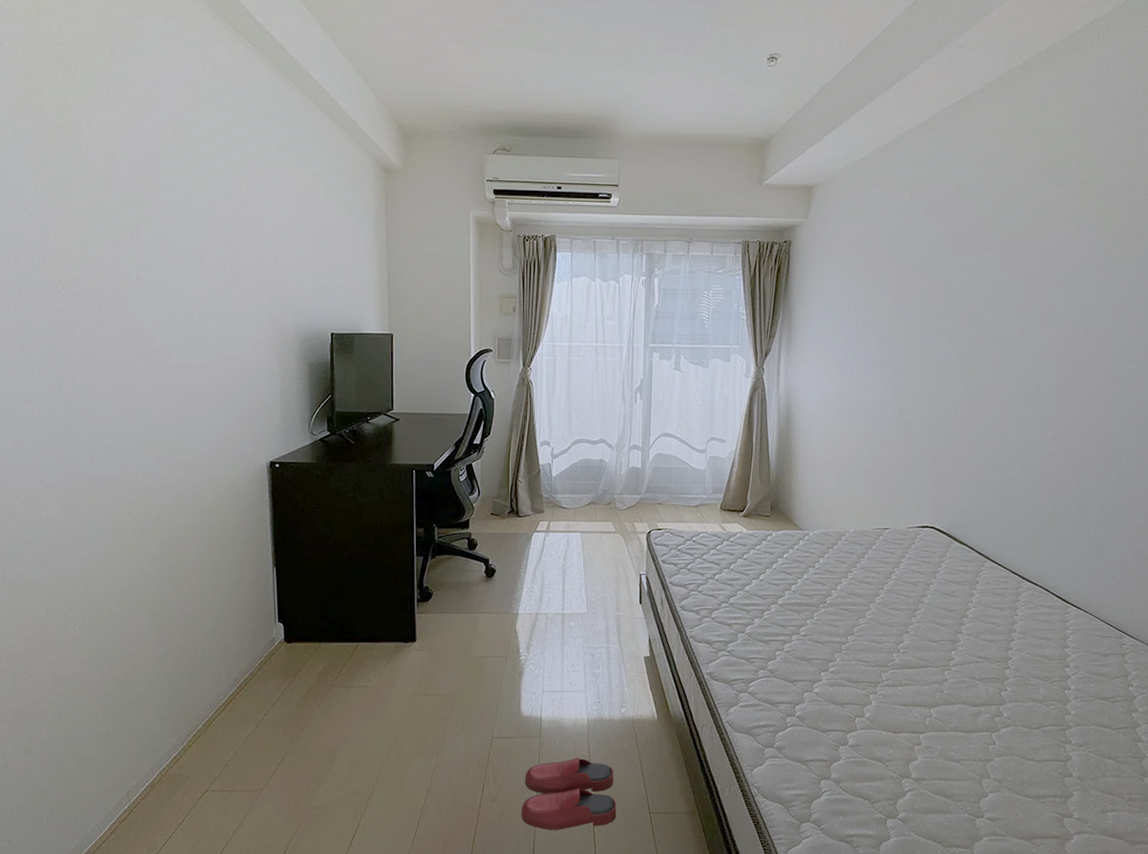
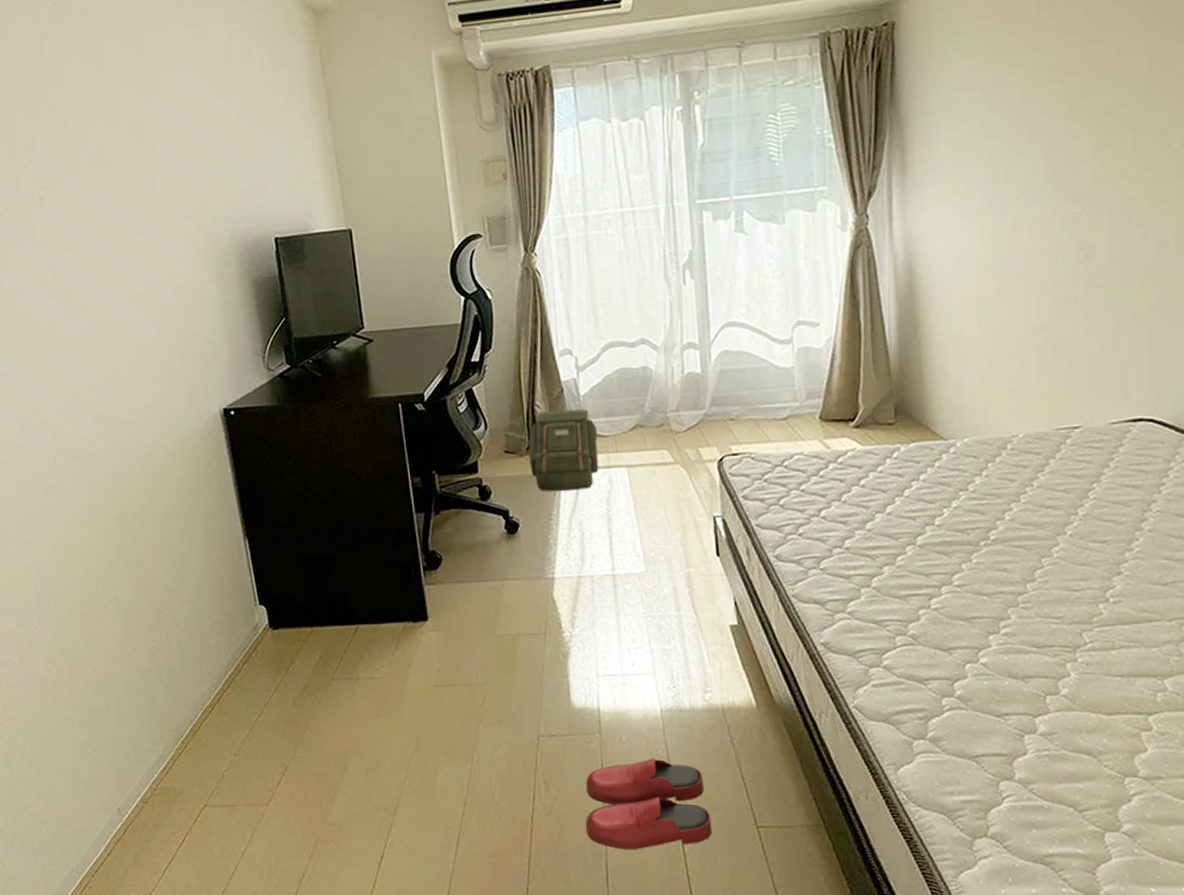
backpack: none [509,486,562,547] -> present [528,409,599,491]

